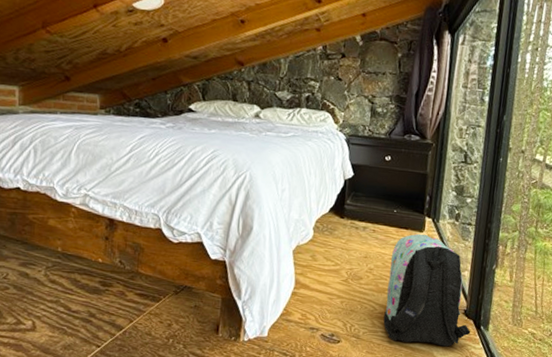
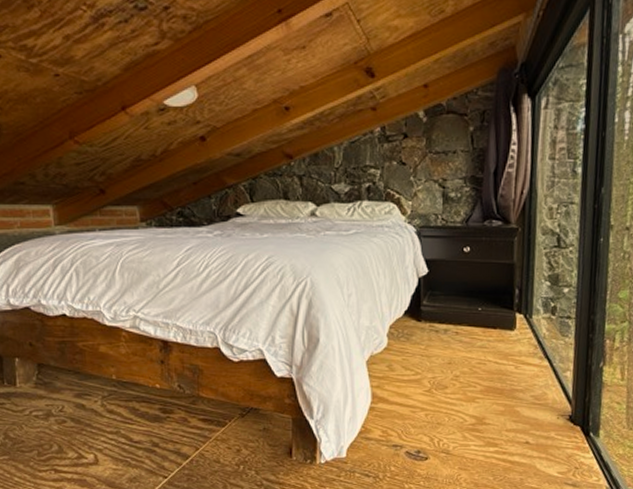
backpack: present [383,234,471,347] -> none [475,334,579,458]

